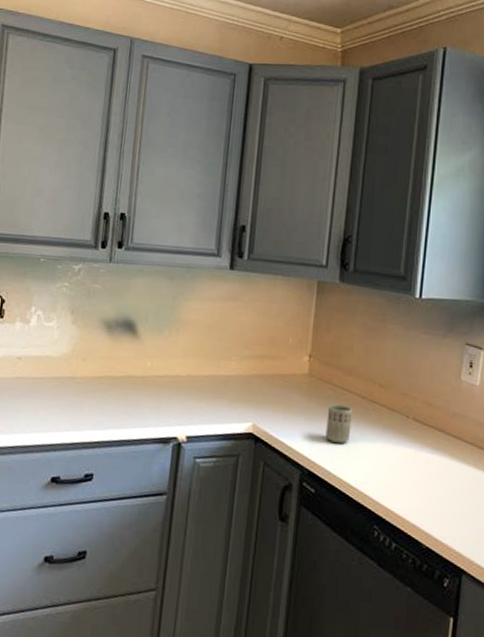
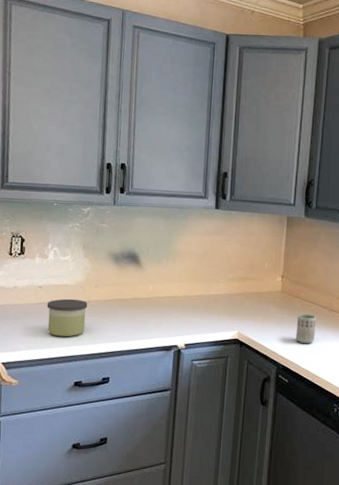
candle: none [24,373,73,421] -> present [46,298,88,337]

